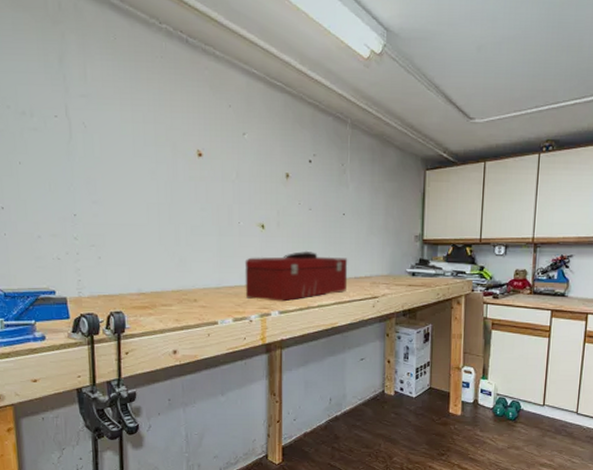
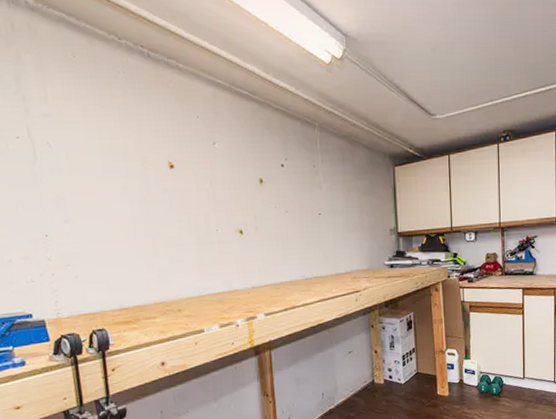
toolbox: present [244,250,348,302] -> none [226,252,330,305]

